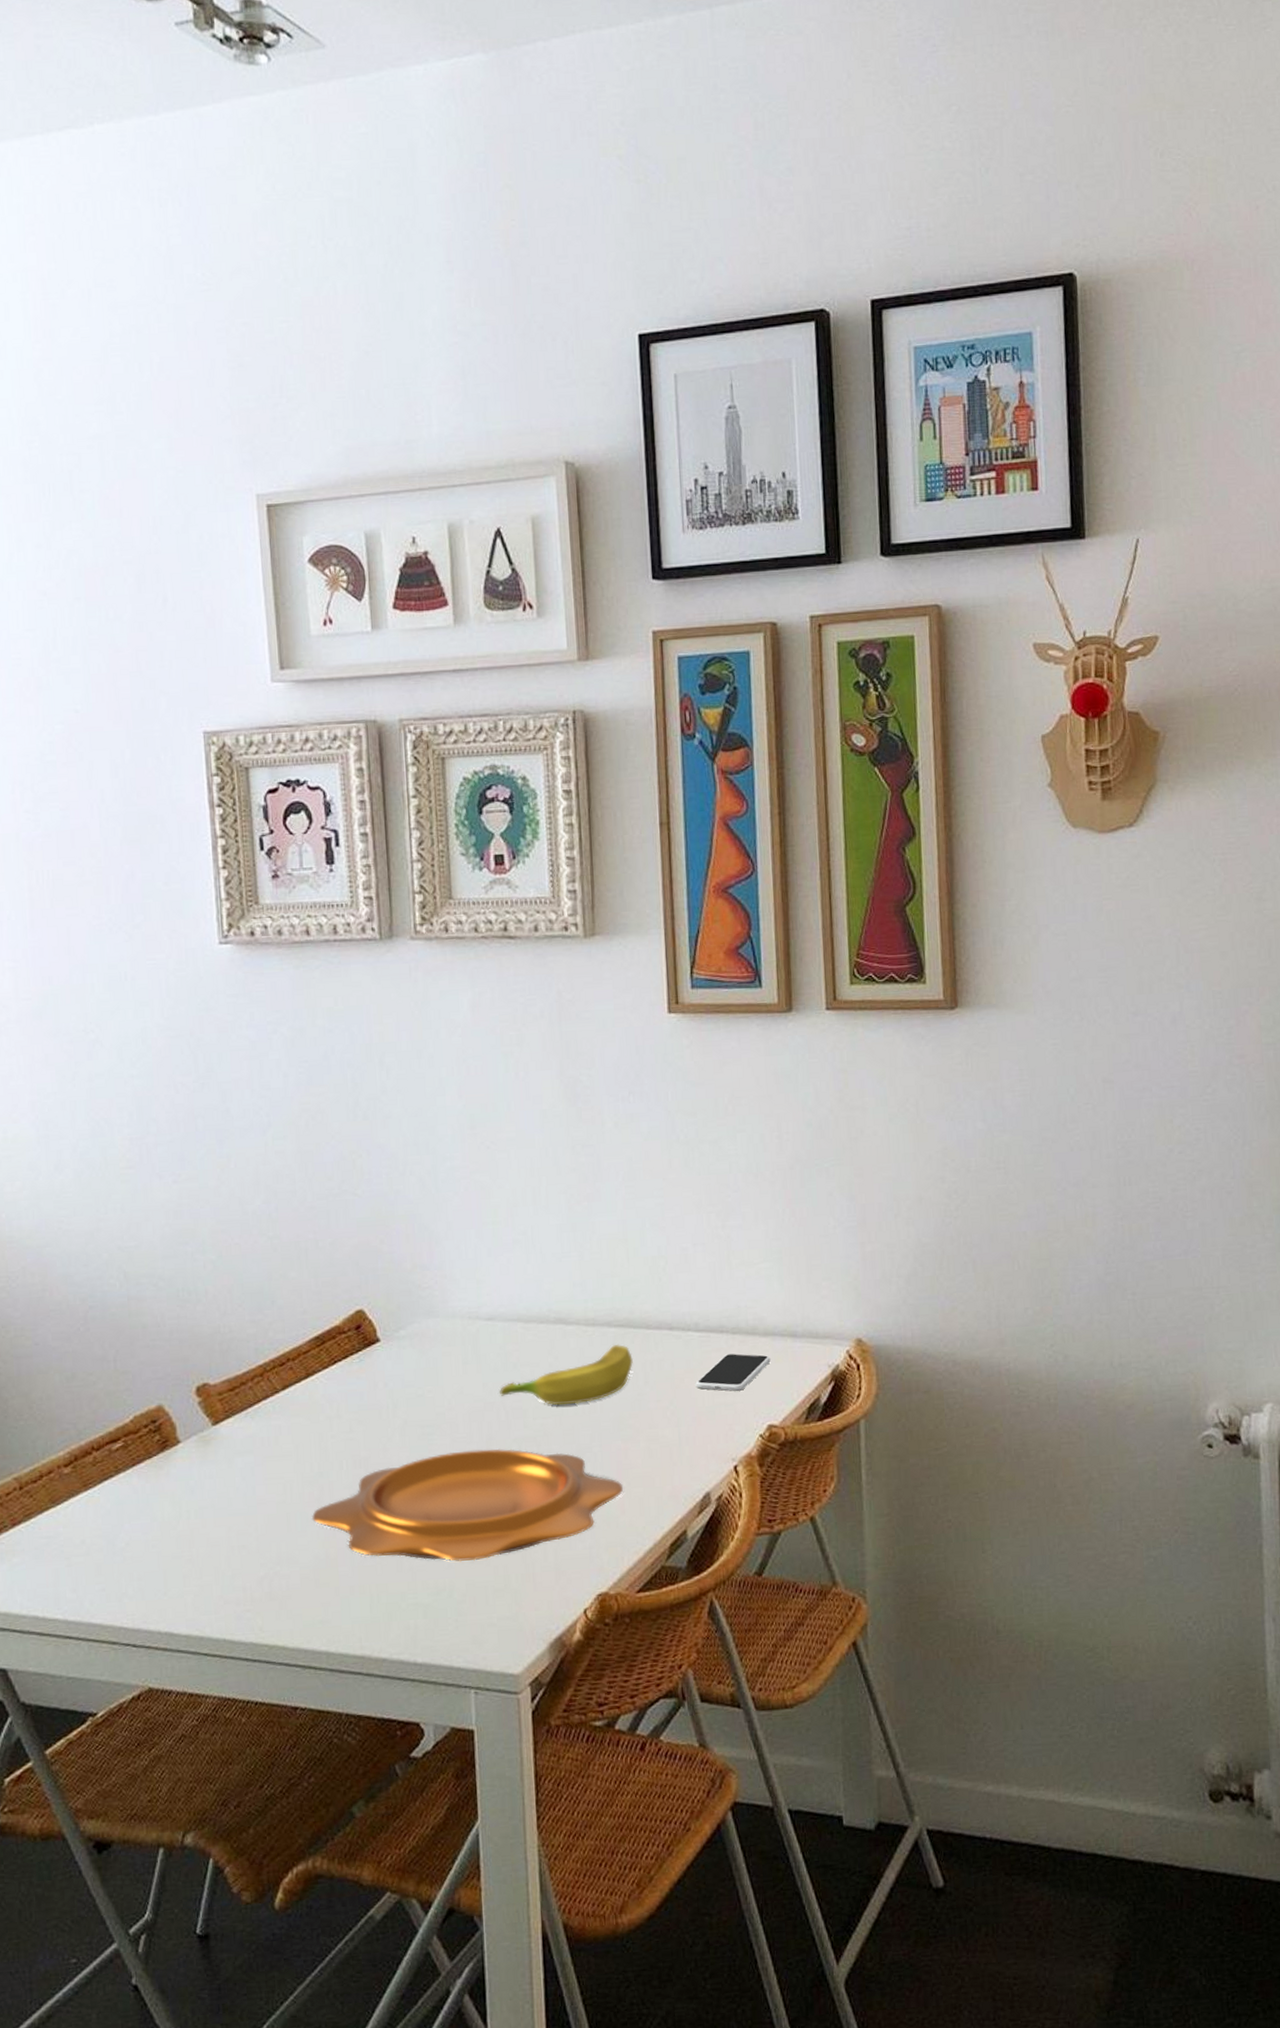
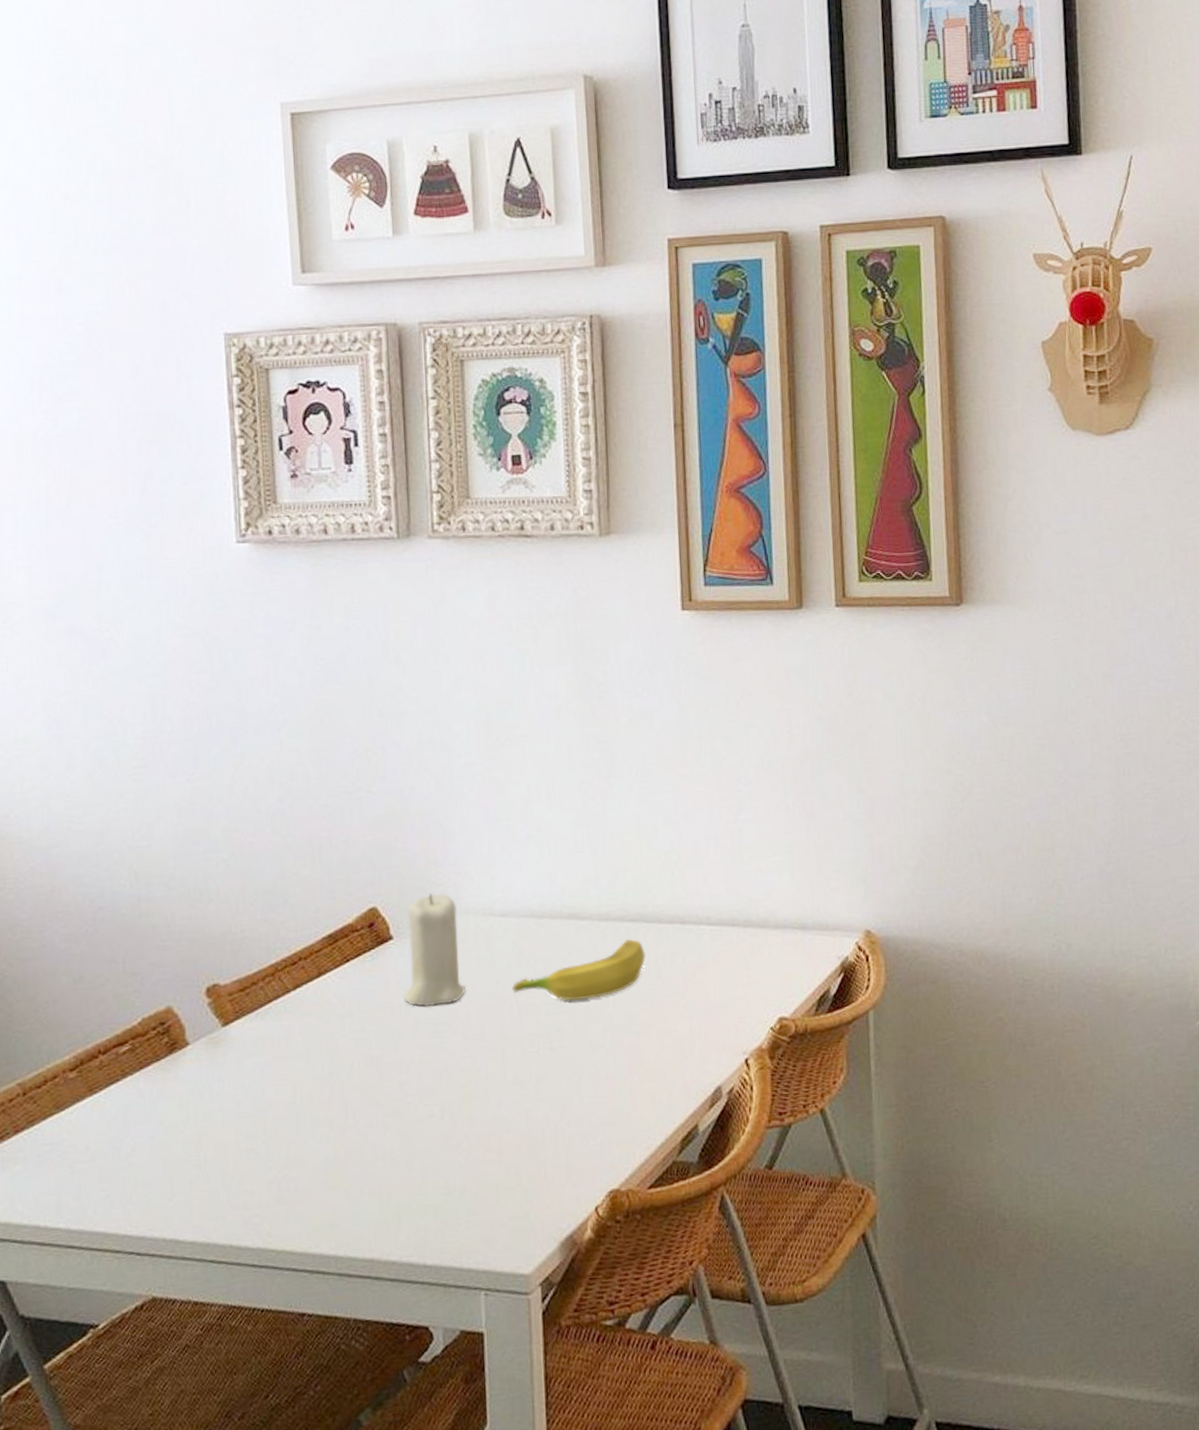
decorative bowl: present [311,1448,624,1562] -> none [321,1045,636,1161]
candle: none [392,1296,454,1410] -> present [405,893,467,1007]
smartphone: present [695,1353,771,1391] -> none [707,946,782,984]

